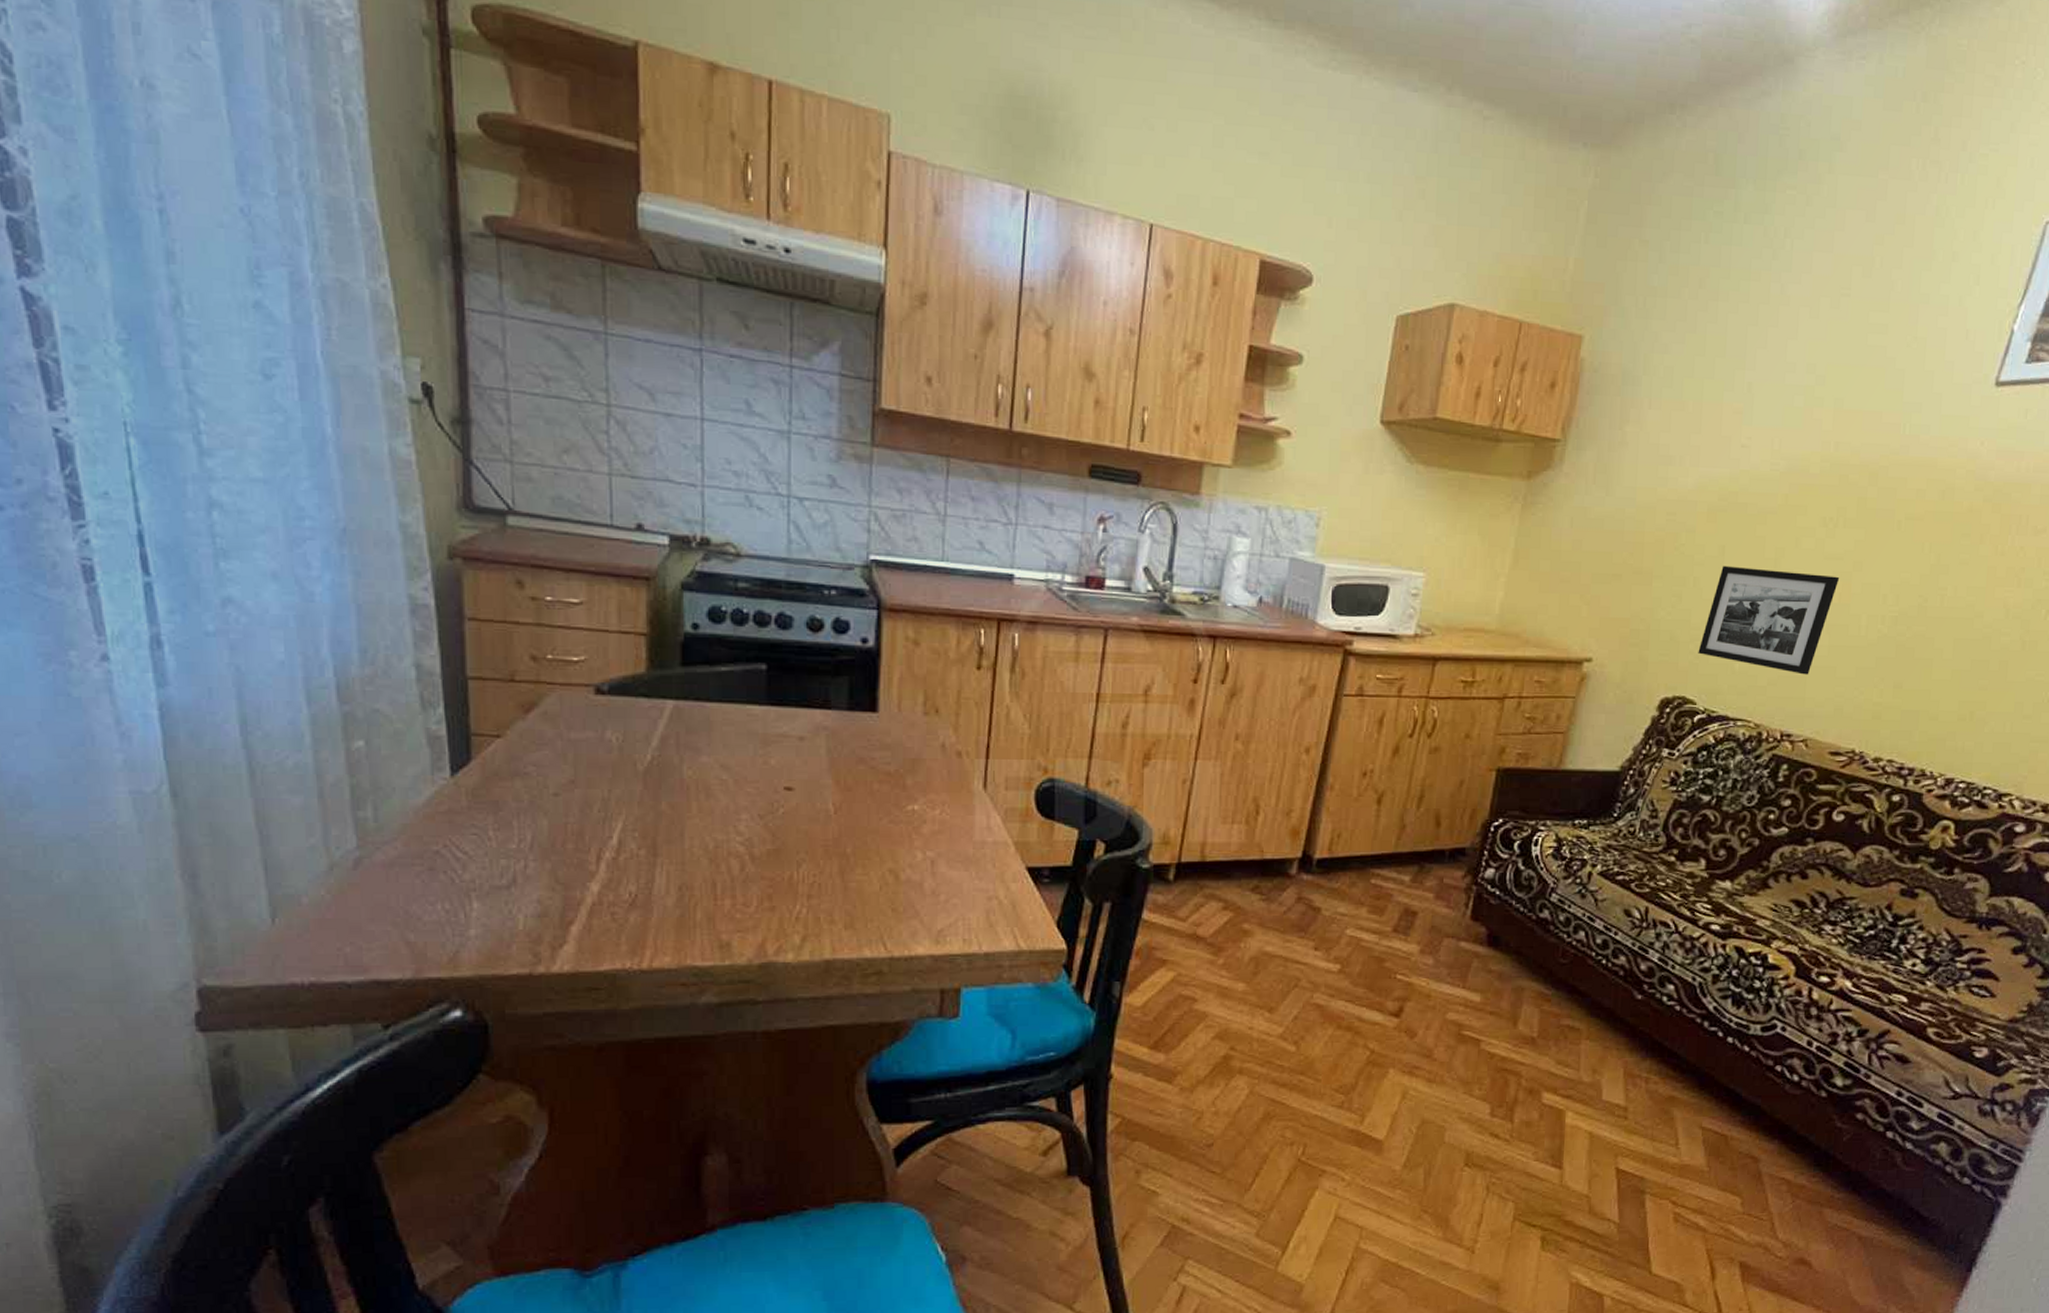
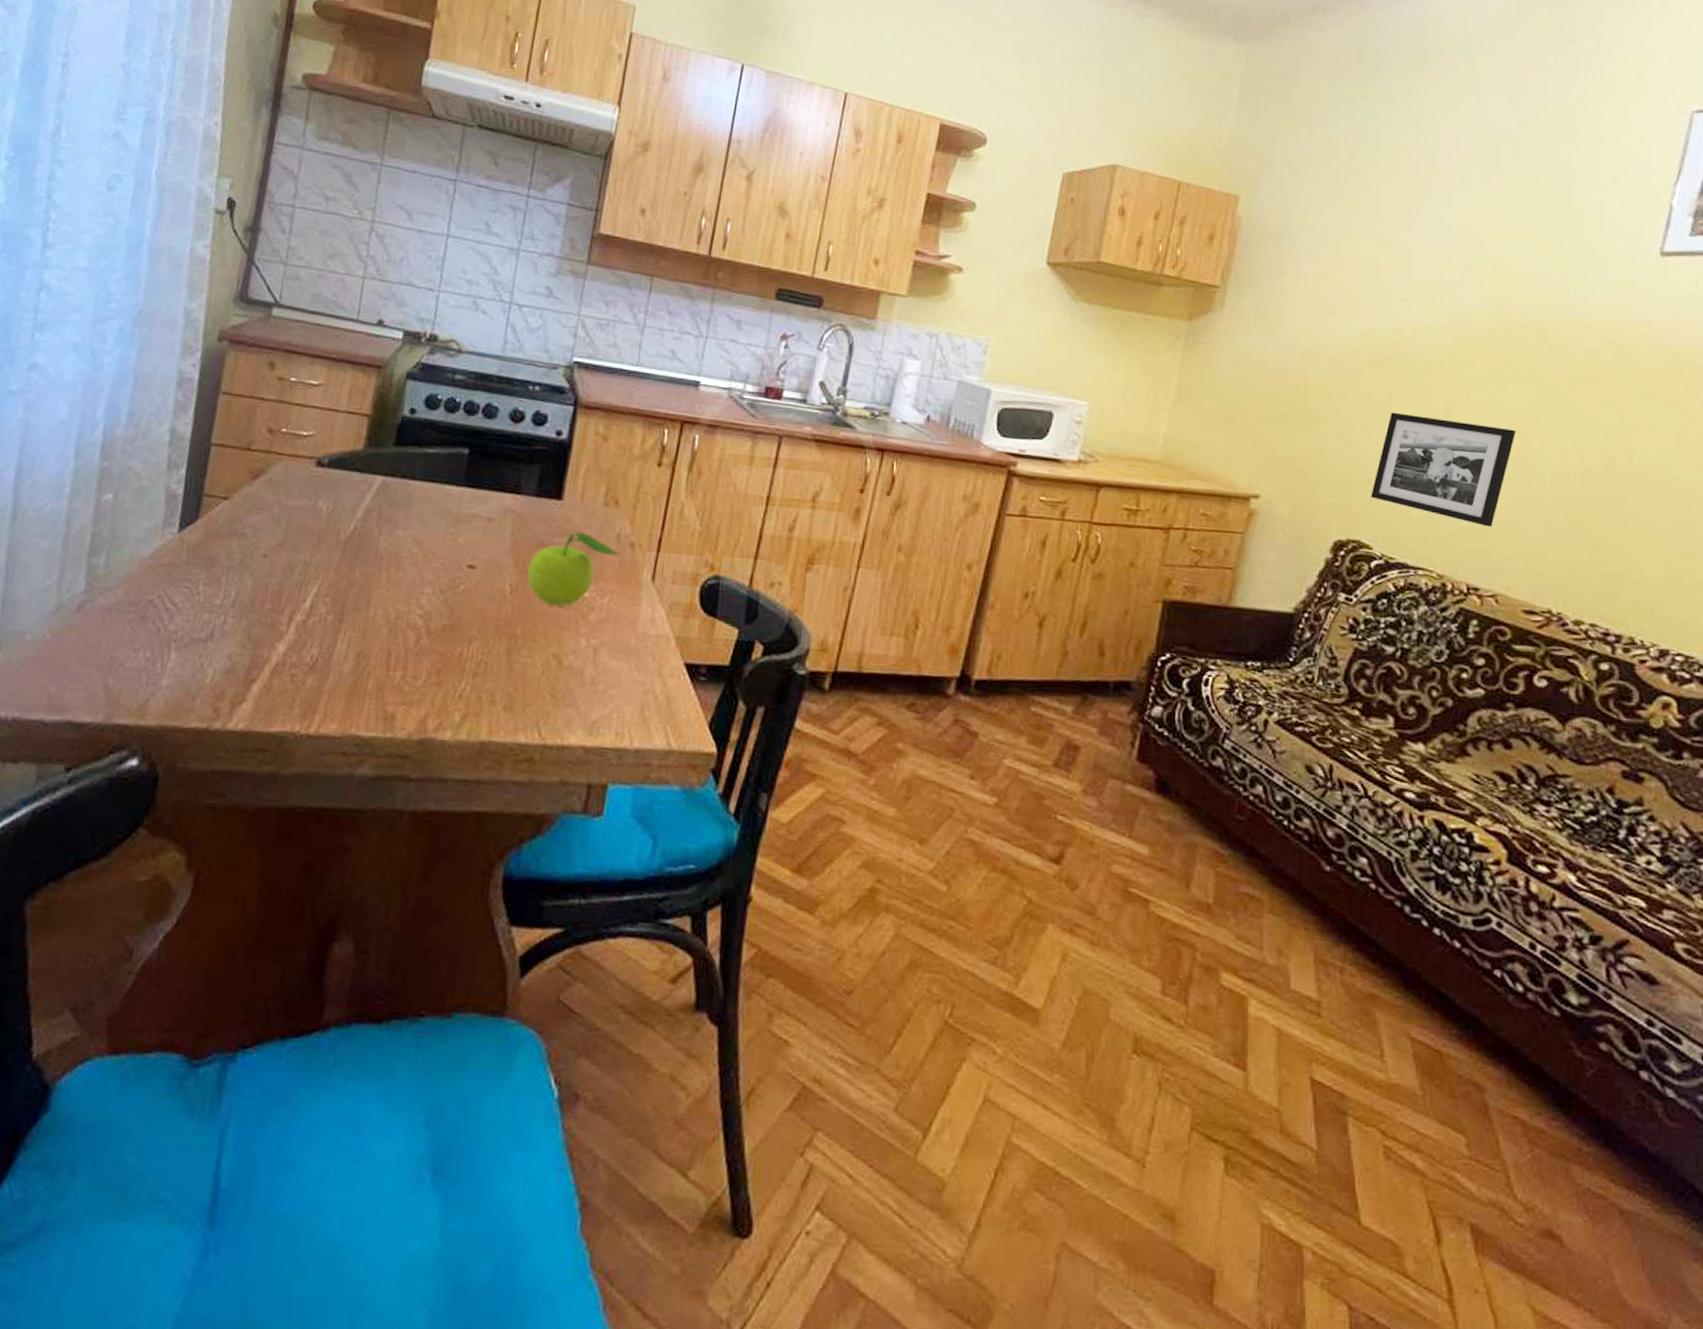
fruit: none [850,744,948,821] -> present [527,531,621,606]

